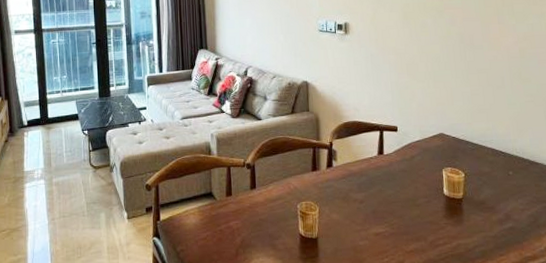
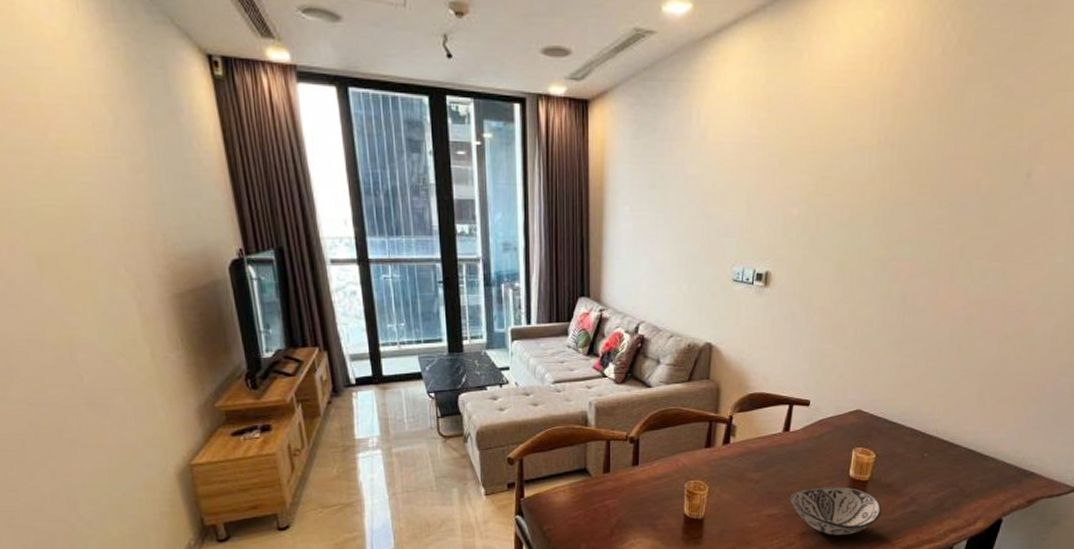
decorative bowl: none [393,205,481,253] -> present [790,487,882,535]

